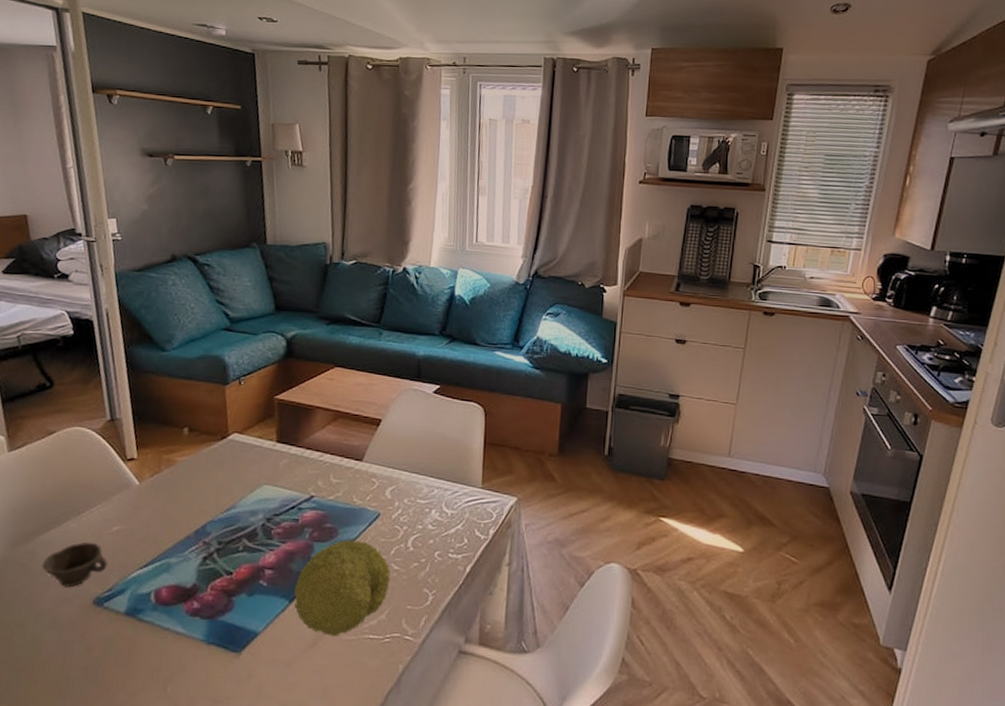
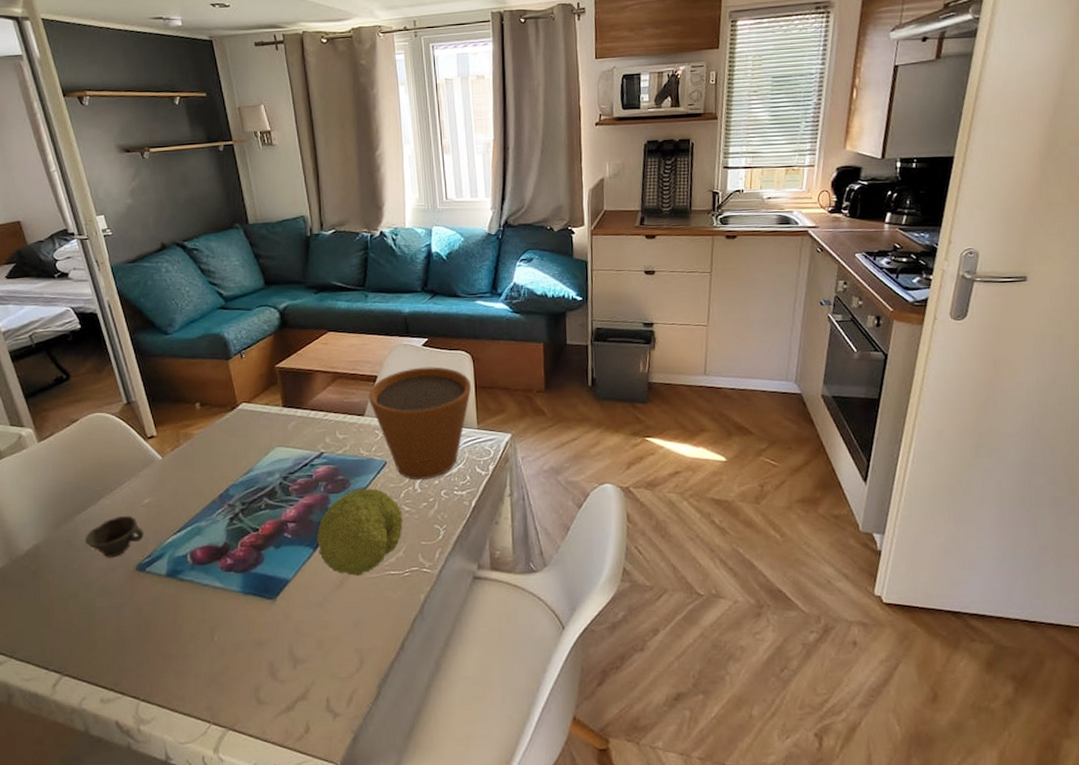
flower pot: none [369,415,481,538] -> present [368,367,472,480]

